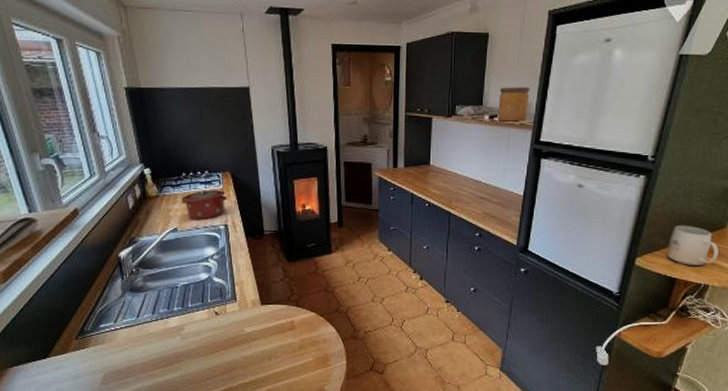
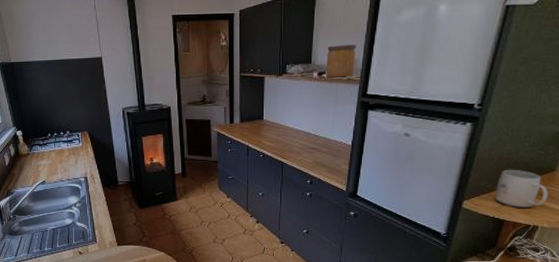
casserole: present [181,190,227,220] -> none [48,147,86,174]

